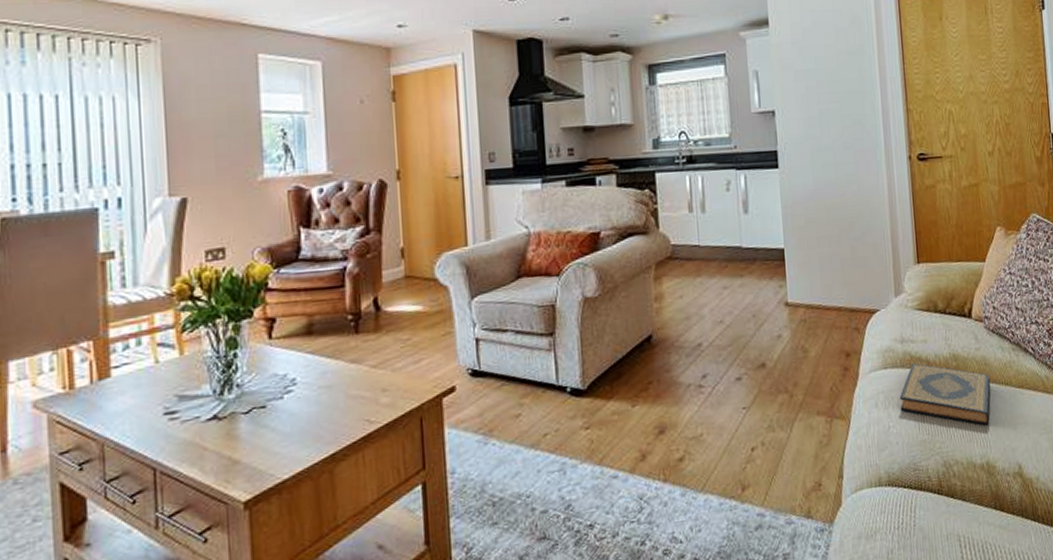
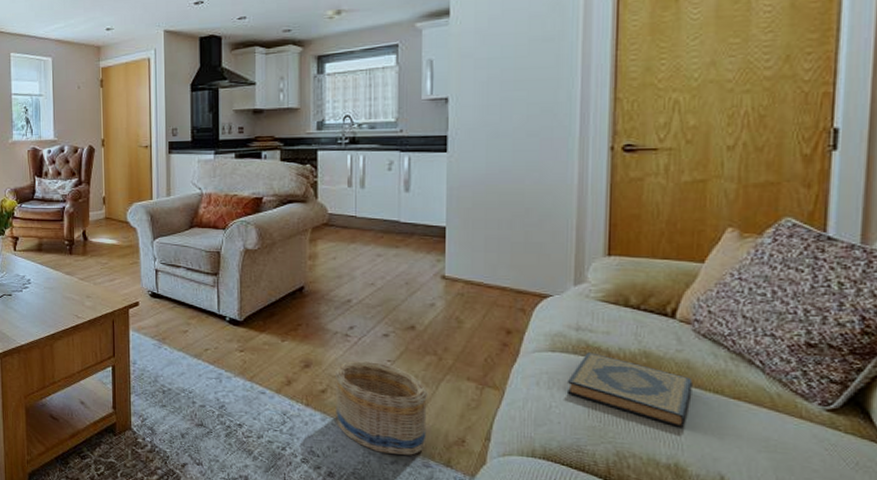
basket: none [691,412,787,520] -> present [334,361,428,455]

